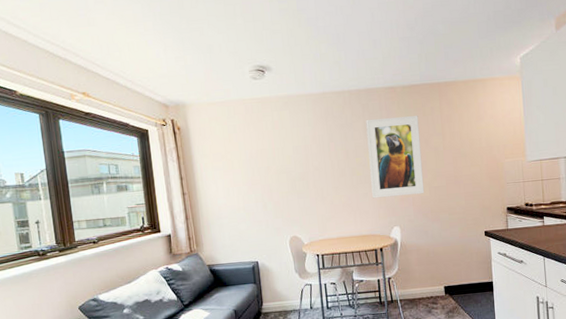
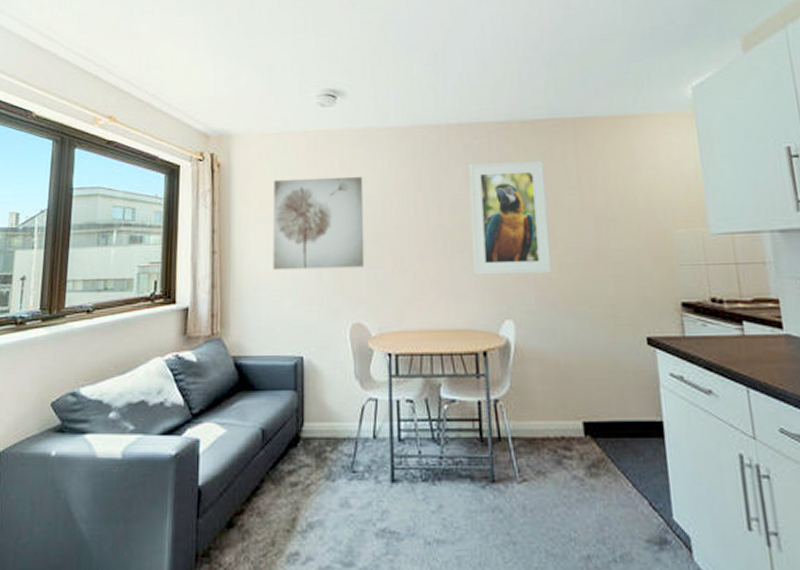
wall art: none [223,132,296,204] -> present [273,176,365,271]

